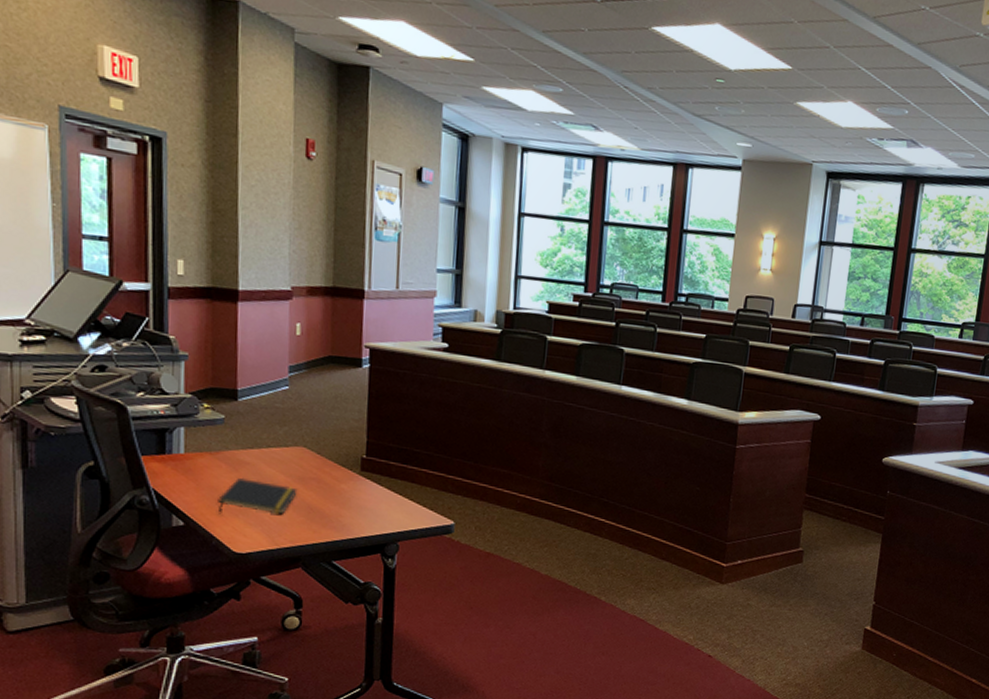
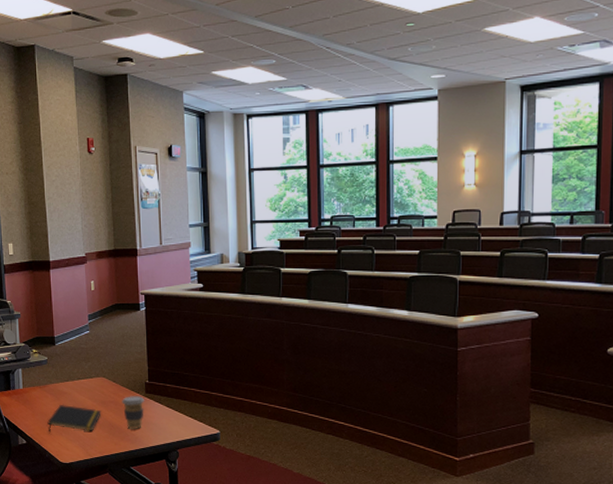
coffee cup: none [327,473,360,515] -> present [122,396,145,429]

